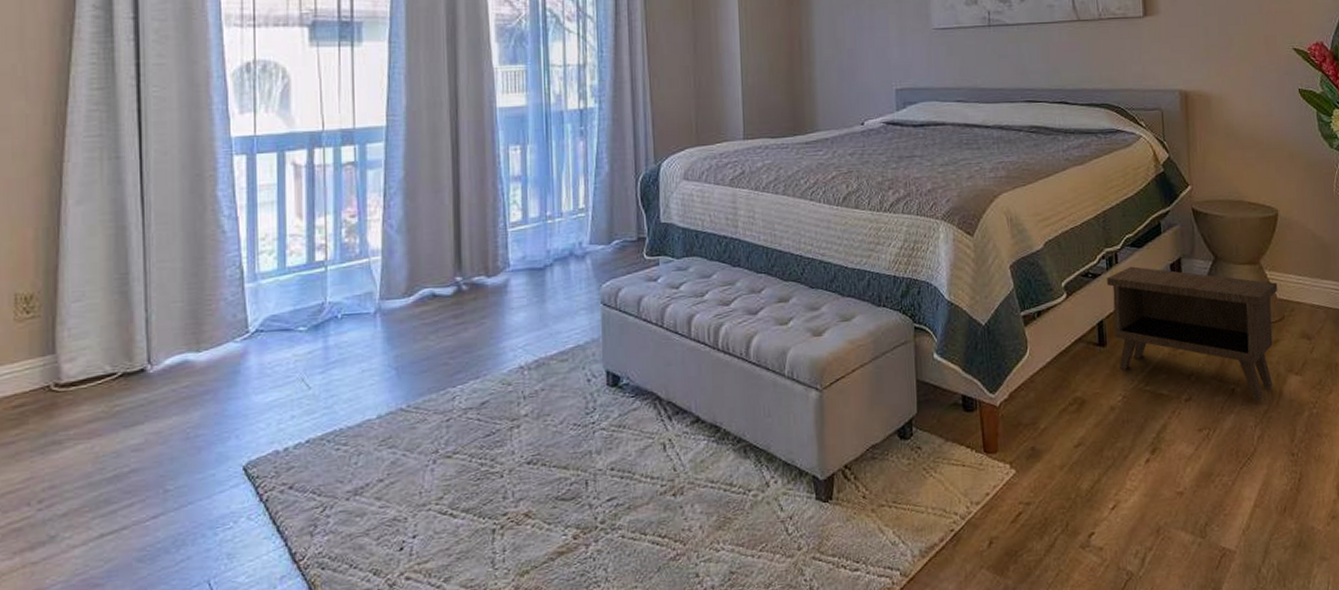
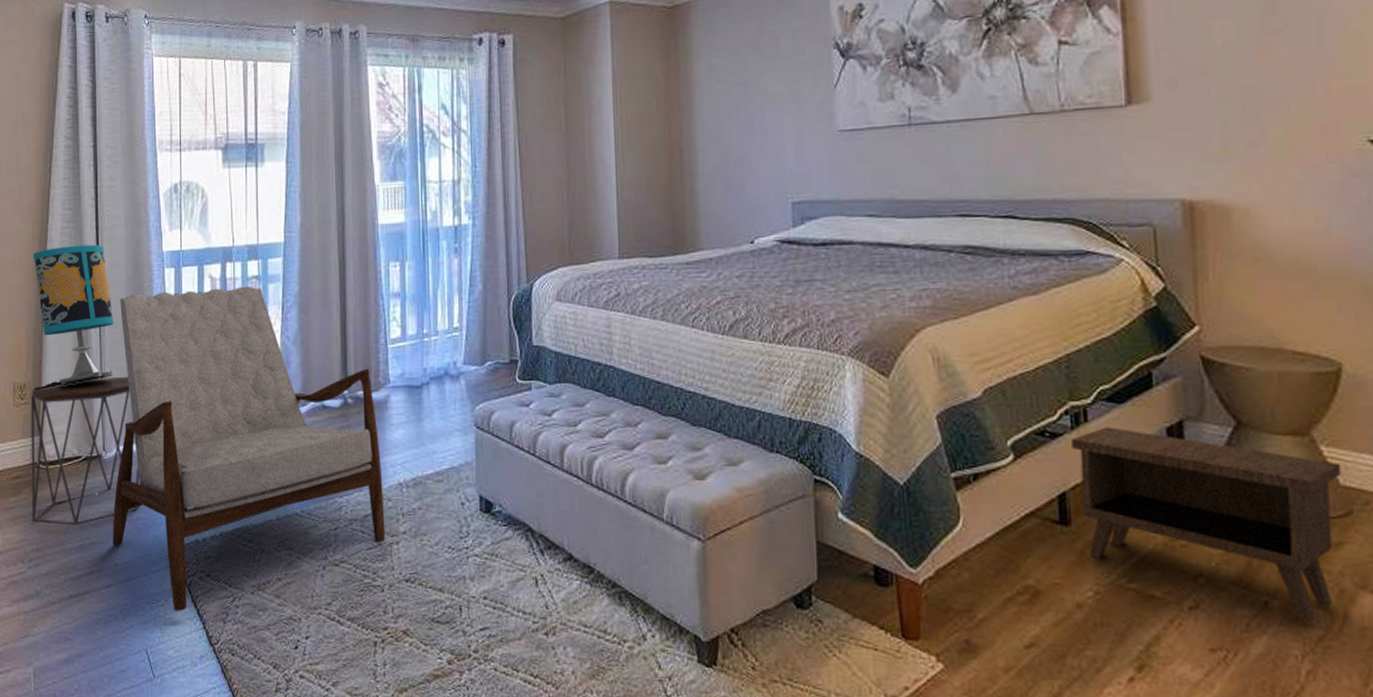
side table: none [41,277,200,457] -> present [30,376,140,525]
table lamp: none [44,129,164,302] -> present [32,244,114,391]
armchair: none [161,172,505,533] -> present [112,286,386,612]

